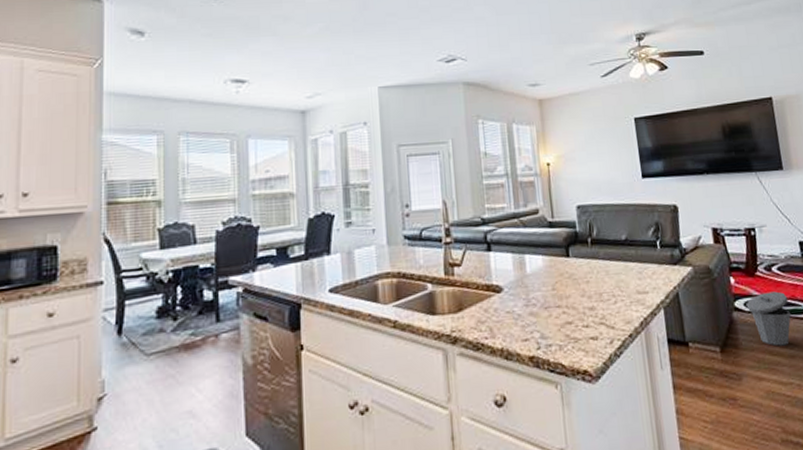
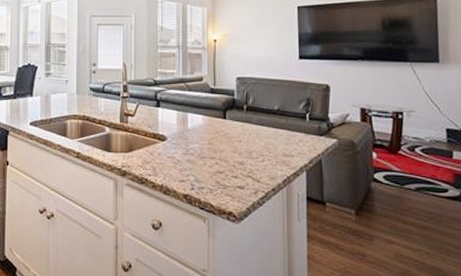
trash can: present [746,291,791,346] -> none [385,169,429,217]

